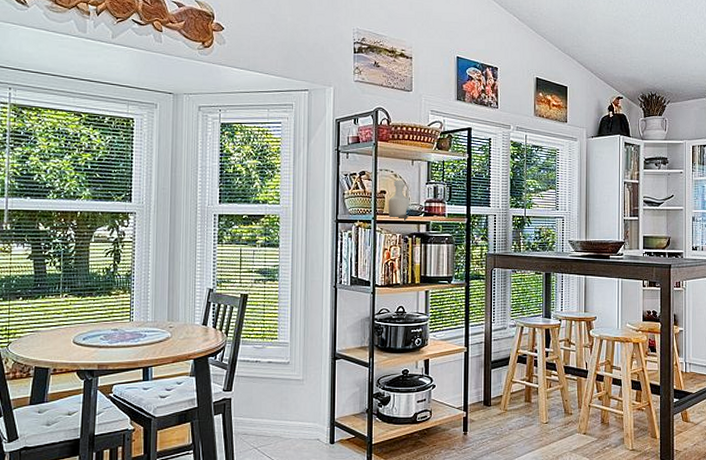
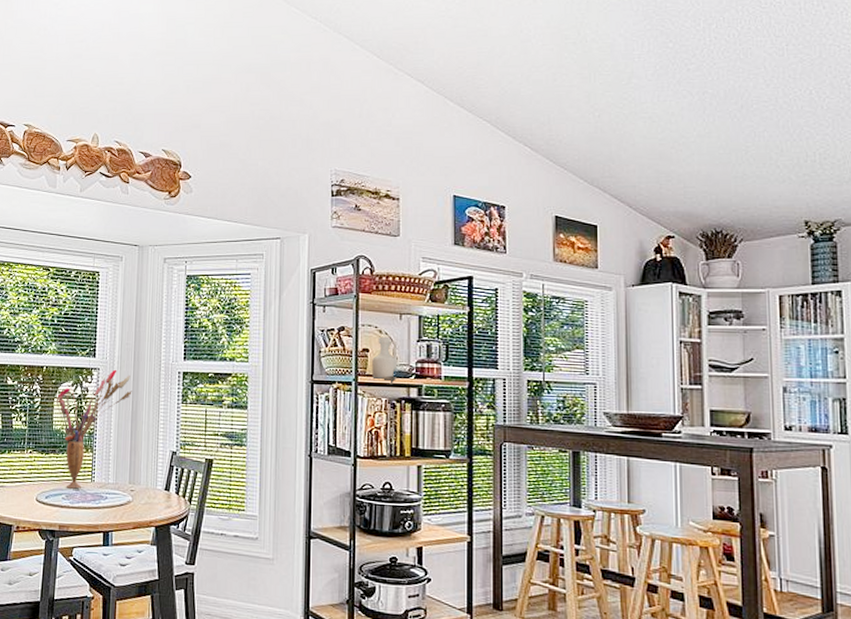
bouquet: none [91,213,169,329] -> present [56,369,132,489]

